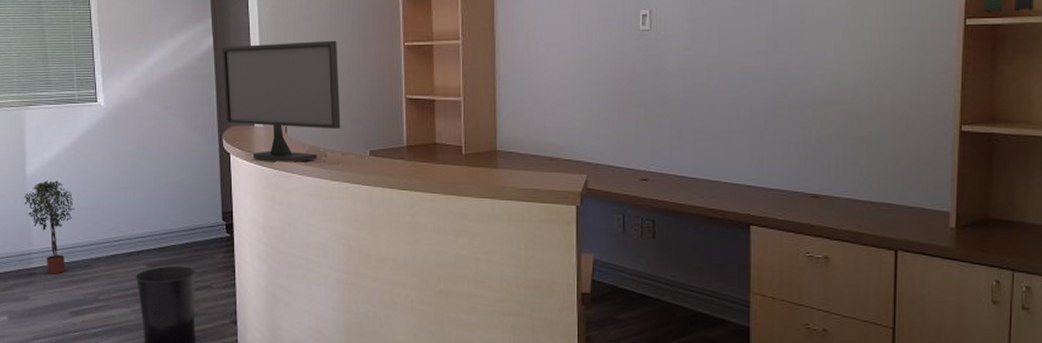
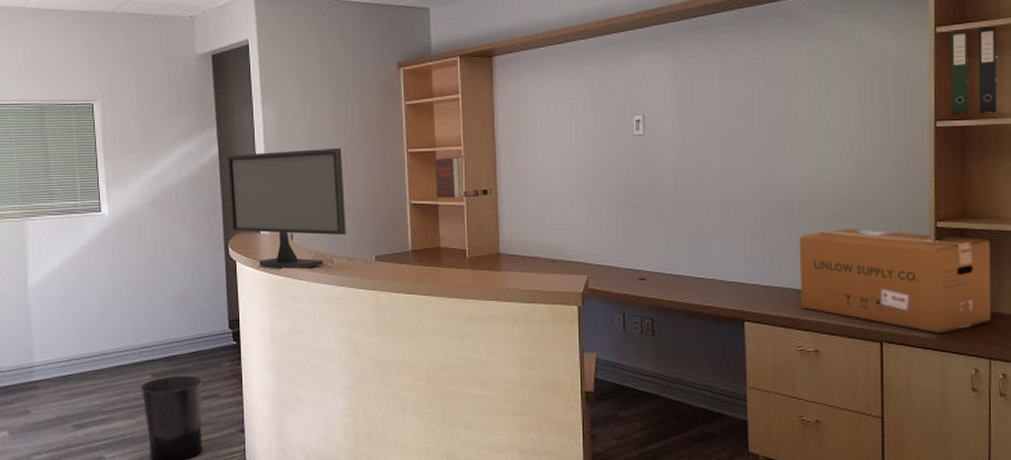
potted tree: present [23,180,75,274] -> none [25,292,78,387]
books: none [431,50,489,93] -> present [434,156,491,198]
box: none [811,130,1020,244] -> present [799,228,992,334]

